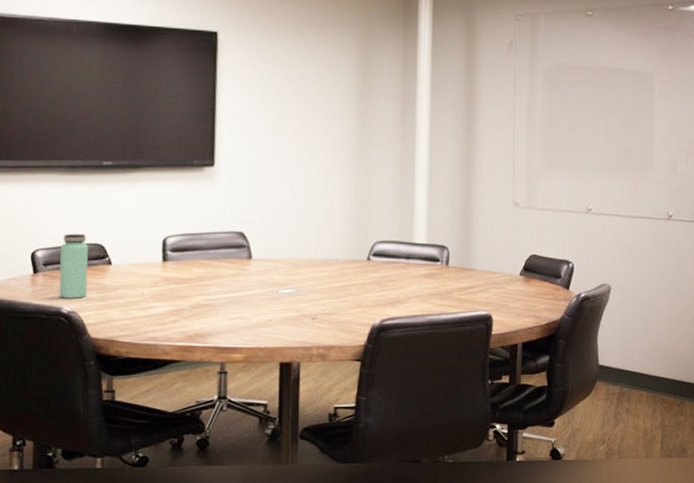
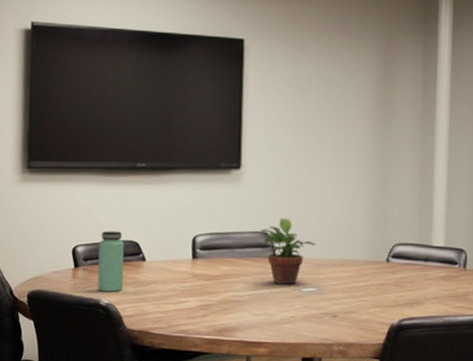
potted plant: none [236,216,294,286] -> present [261,218,316,285]

